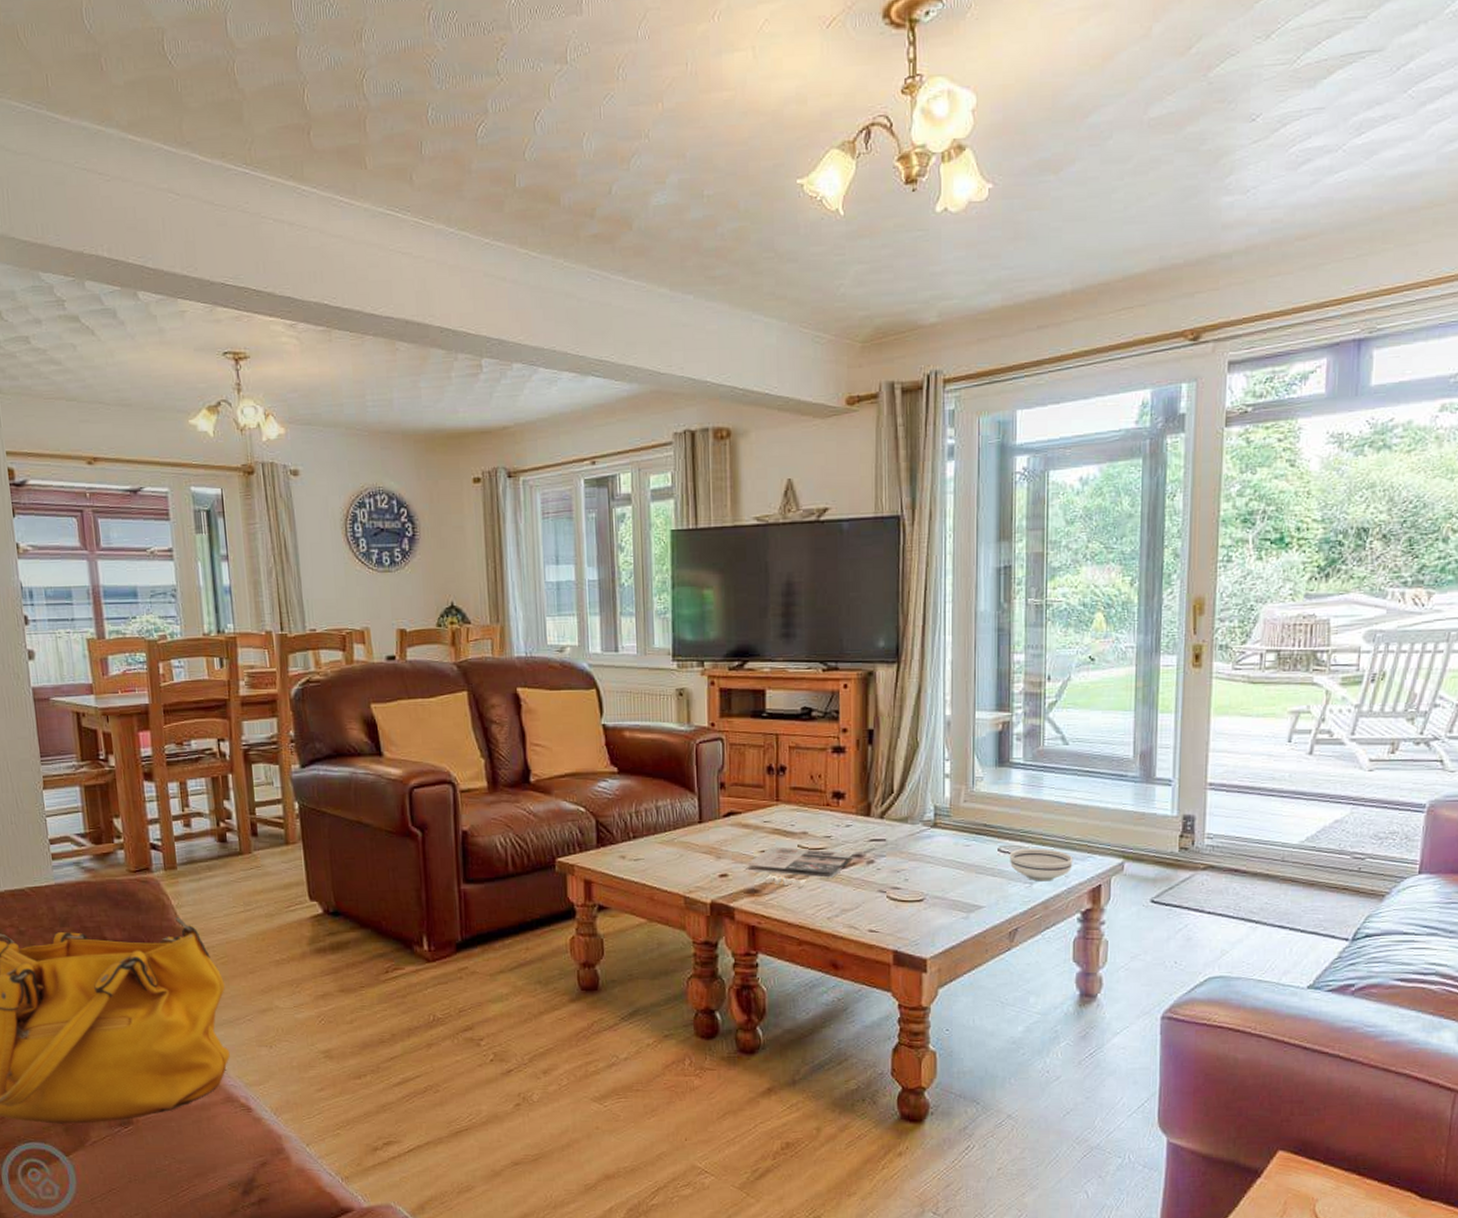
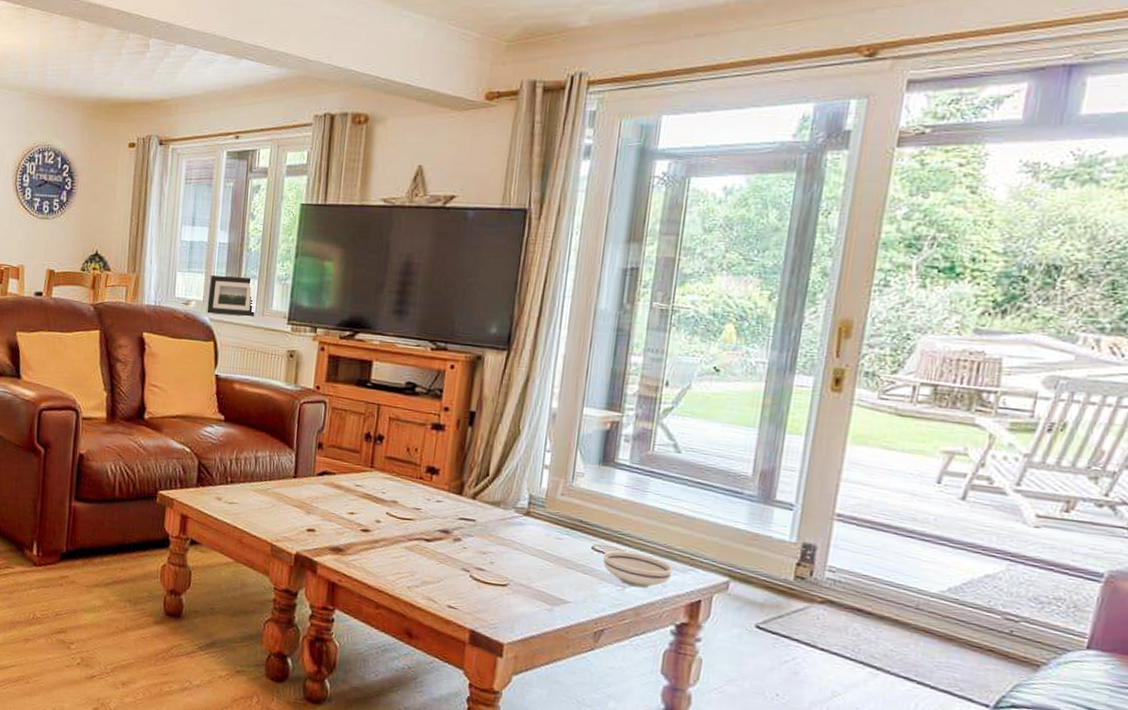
picture frame: none [583,614,637,659] -> present [207,275,255,317]
magazine: present [746,846,853,888] -> none [333,510,440,554]

